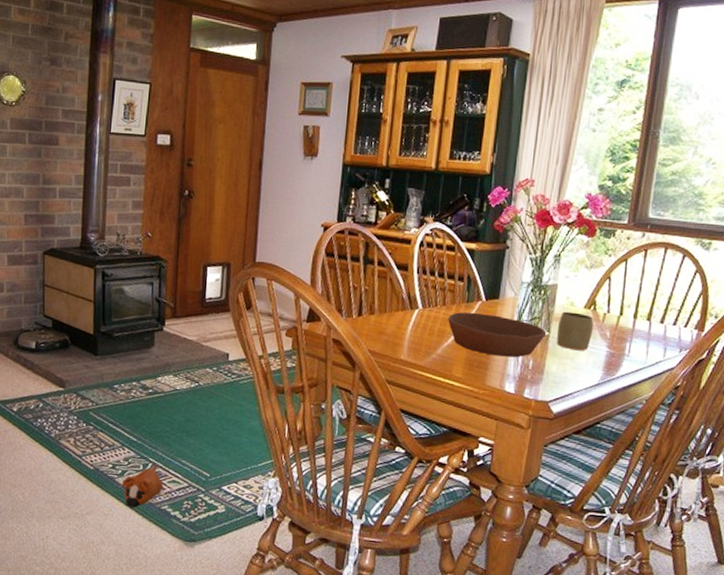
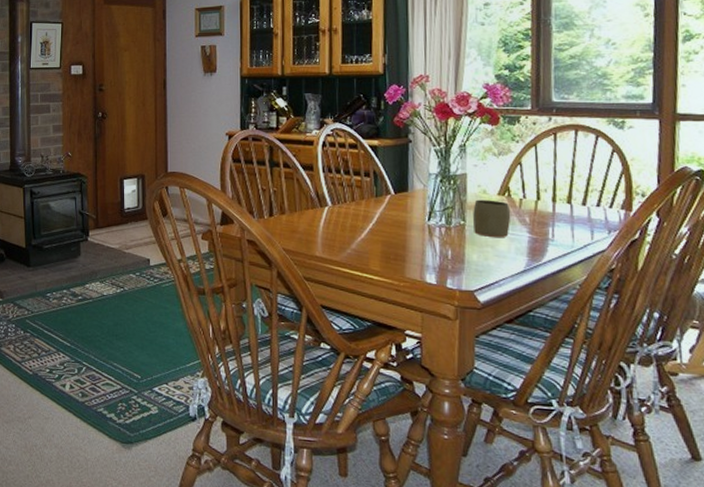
dog toy: present [121,464,166,508] -> none [59,368,100,411]
bowl: present [448,312,546,358] -> none [359,206,461,248]

